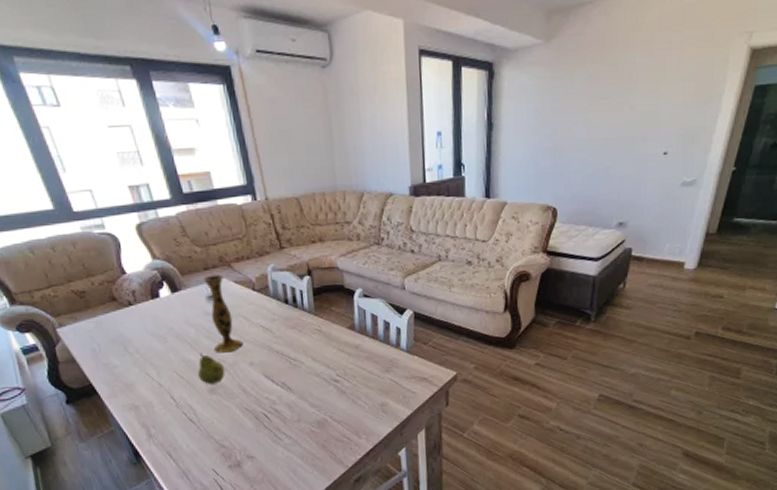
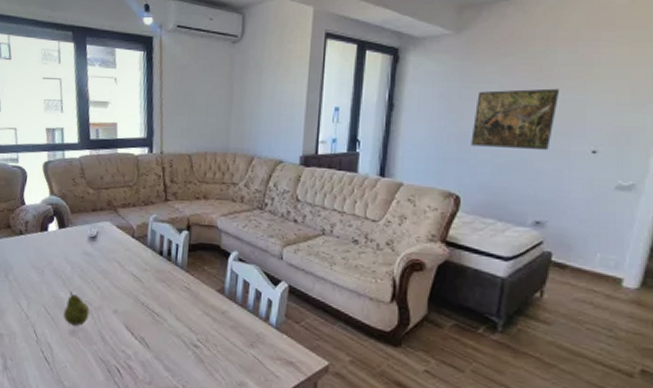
vase: present [202,274,243,353] -> none [84,216,112,296]
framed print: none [564,94,638,159] -> present [471,88,560,151]

